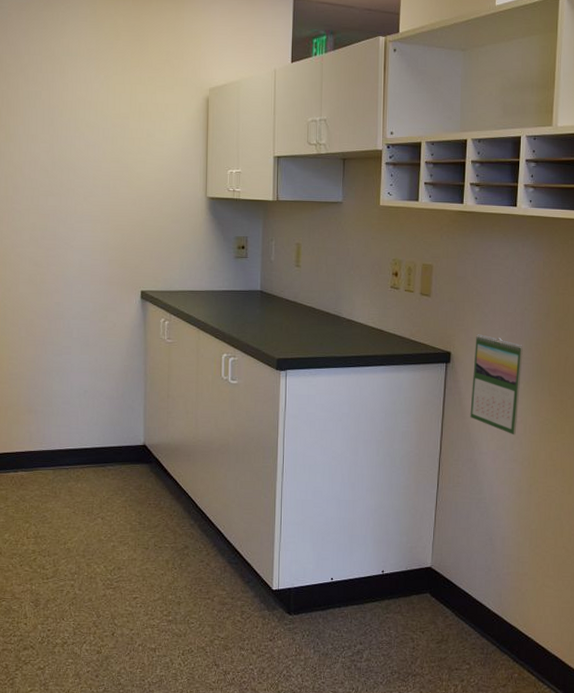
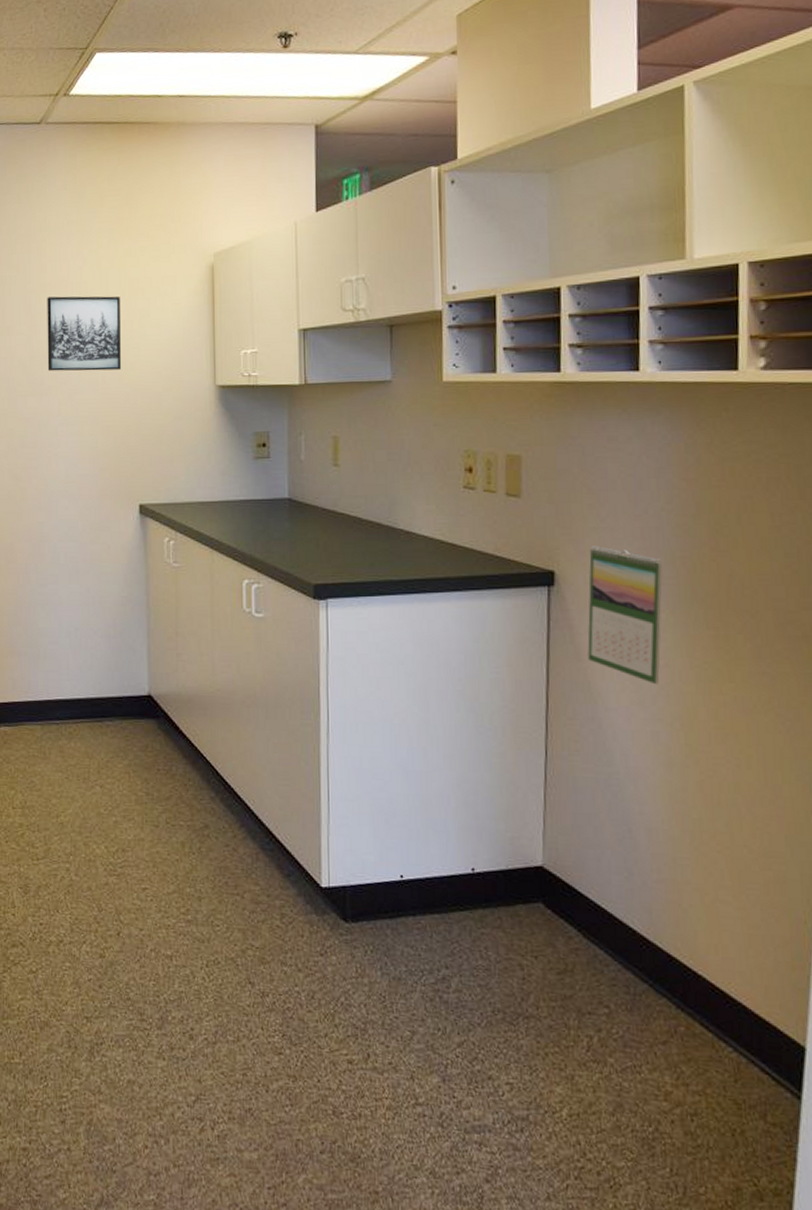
wall art: none [66,112,130,179] -> present [47,296,121,371]

